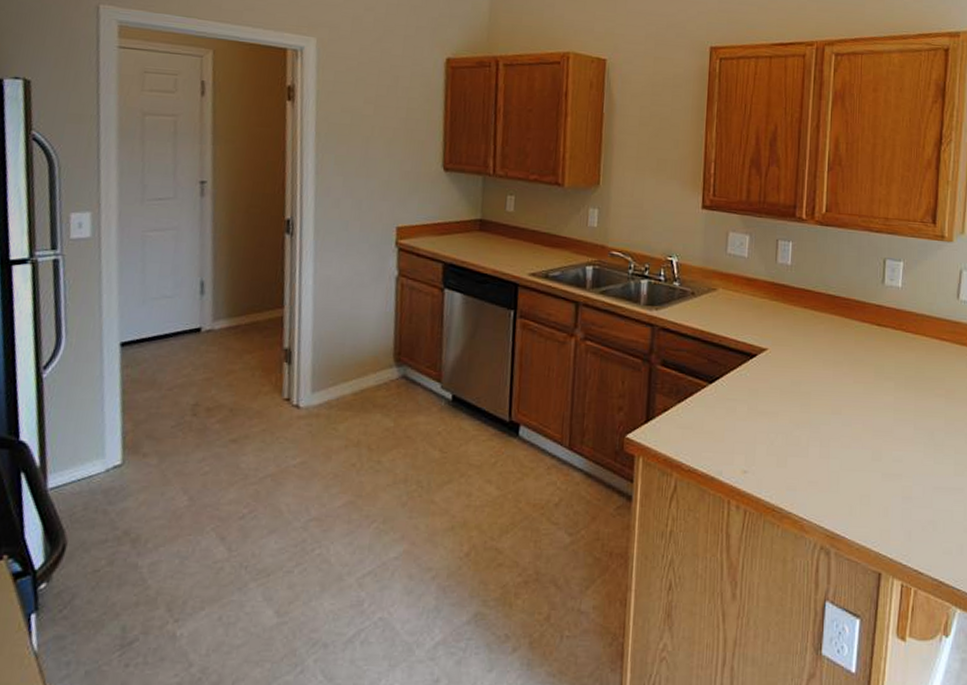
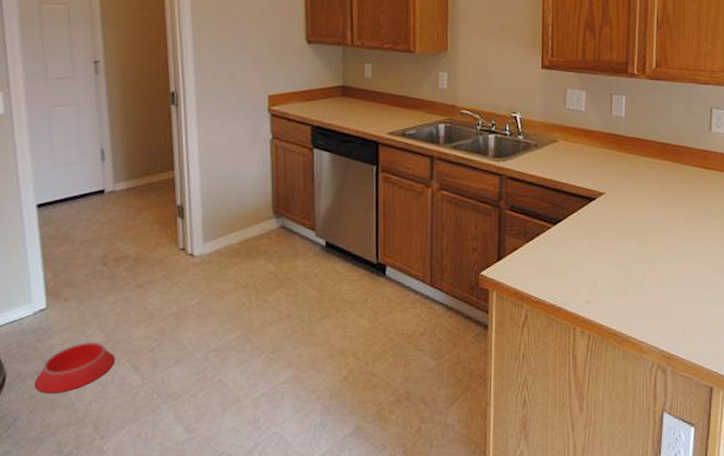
pet bowl: none [99,506,199,567] -> present [34,342,115,393]

